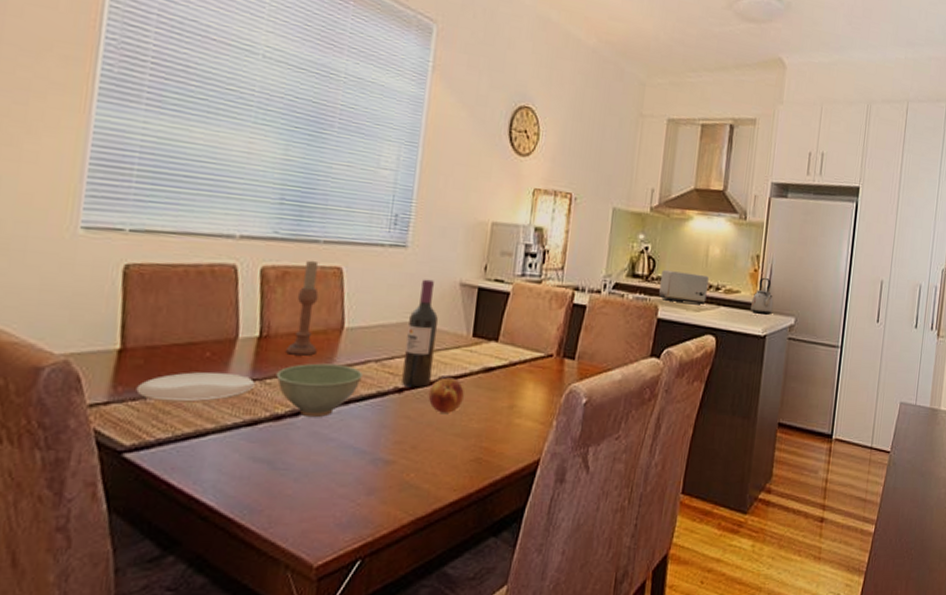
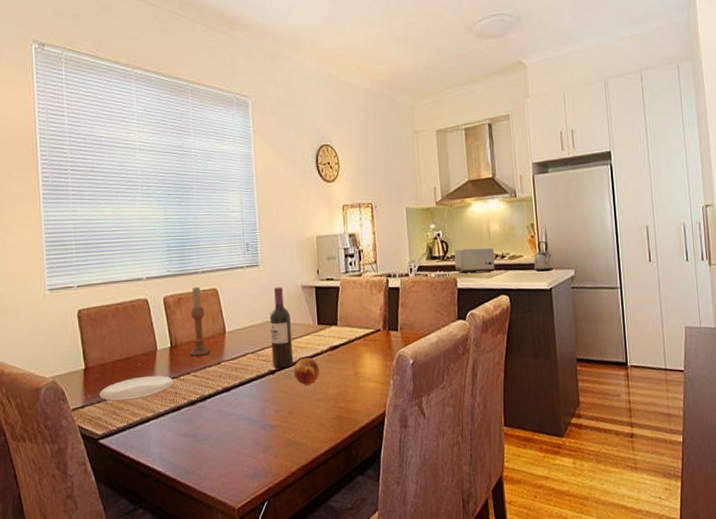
bowl: present [276,363,363,418] -> none [186,359,245,400]

